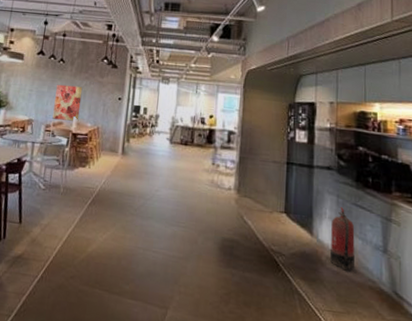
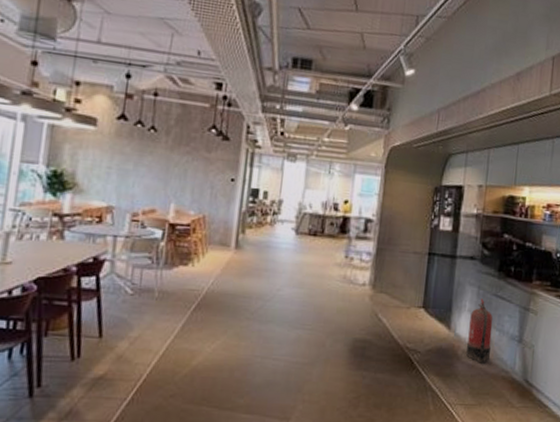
wall art: present [52,84,83,122] -> none [141,160,183,209]

